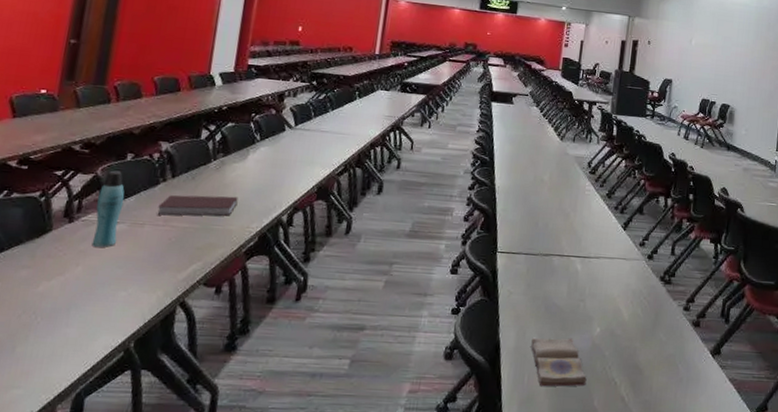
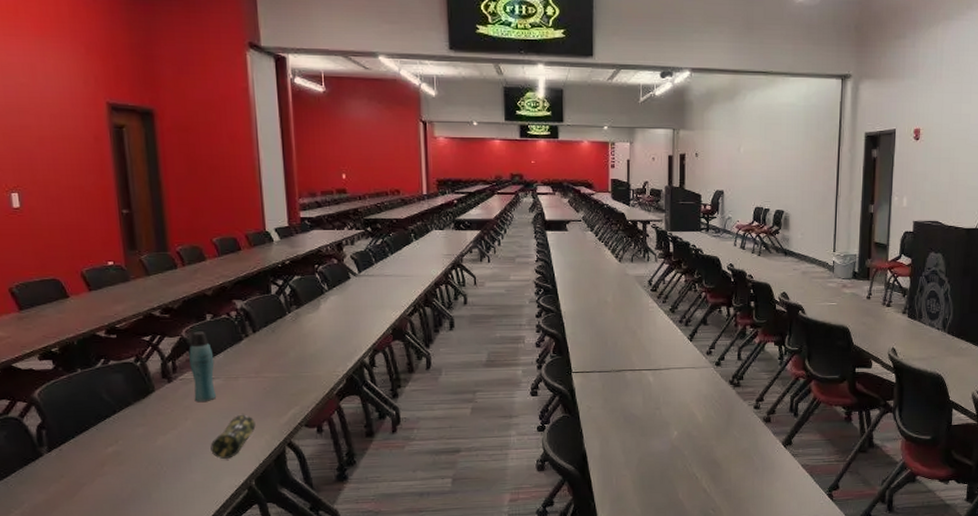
pencil case: none [94,263,151,314] -> present [210,413,256,459]
notebook: present [157,195,239,216] -> none [247,344,320,368]
diary: present [531,337,587,387] -> none [615,442,670,487]

